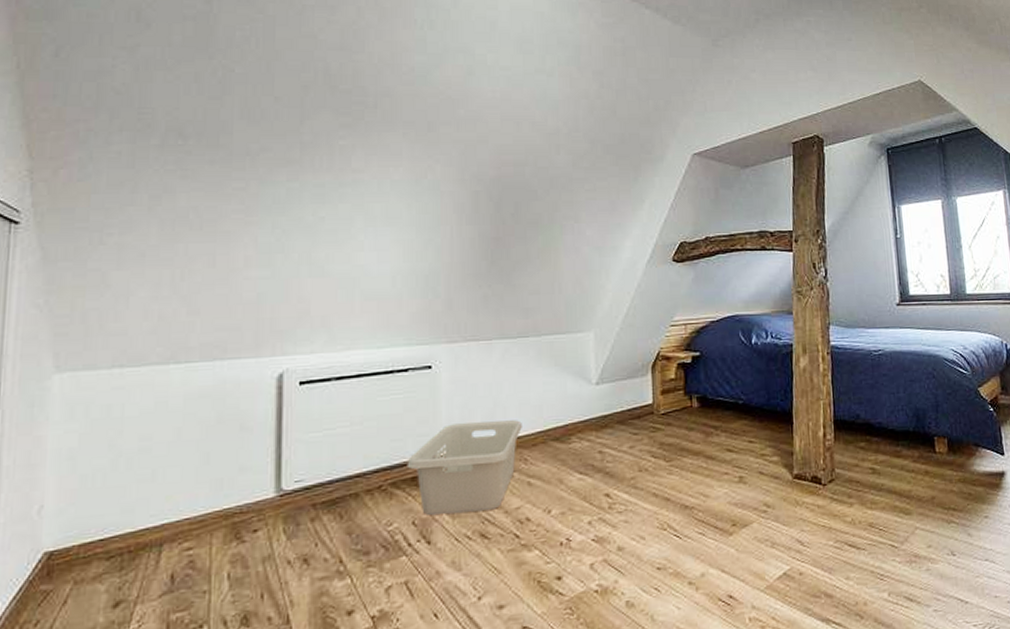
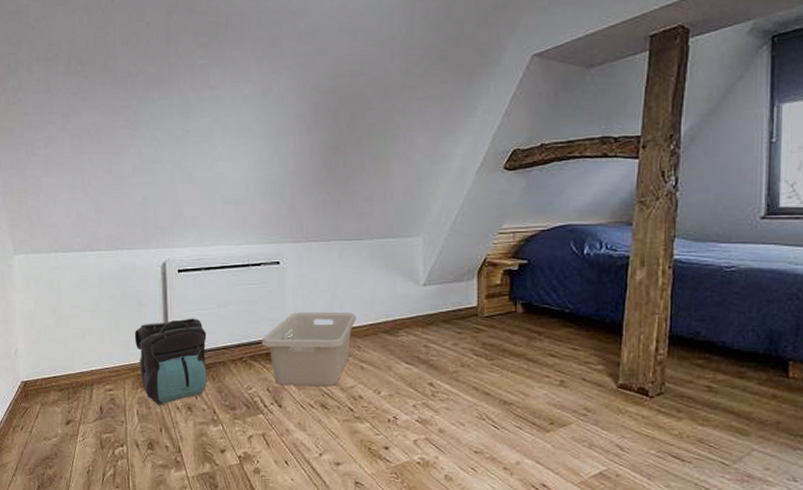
backpack: none [231,441,334,562] -> present [134,318,208,405]

